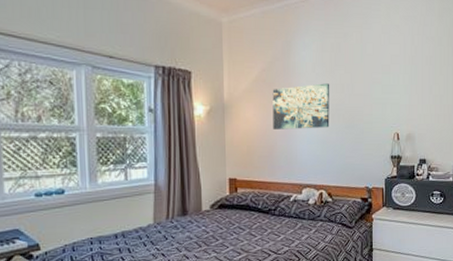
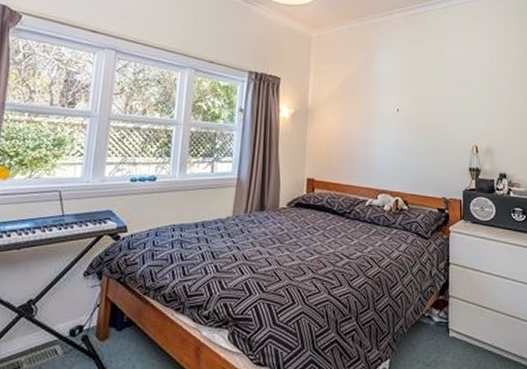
wall art: present [272,83,330,129] -> none [352,94,409,136]

